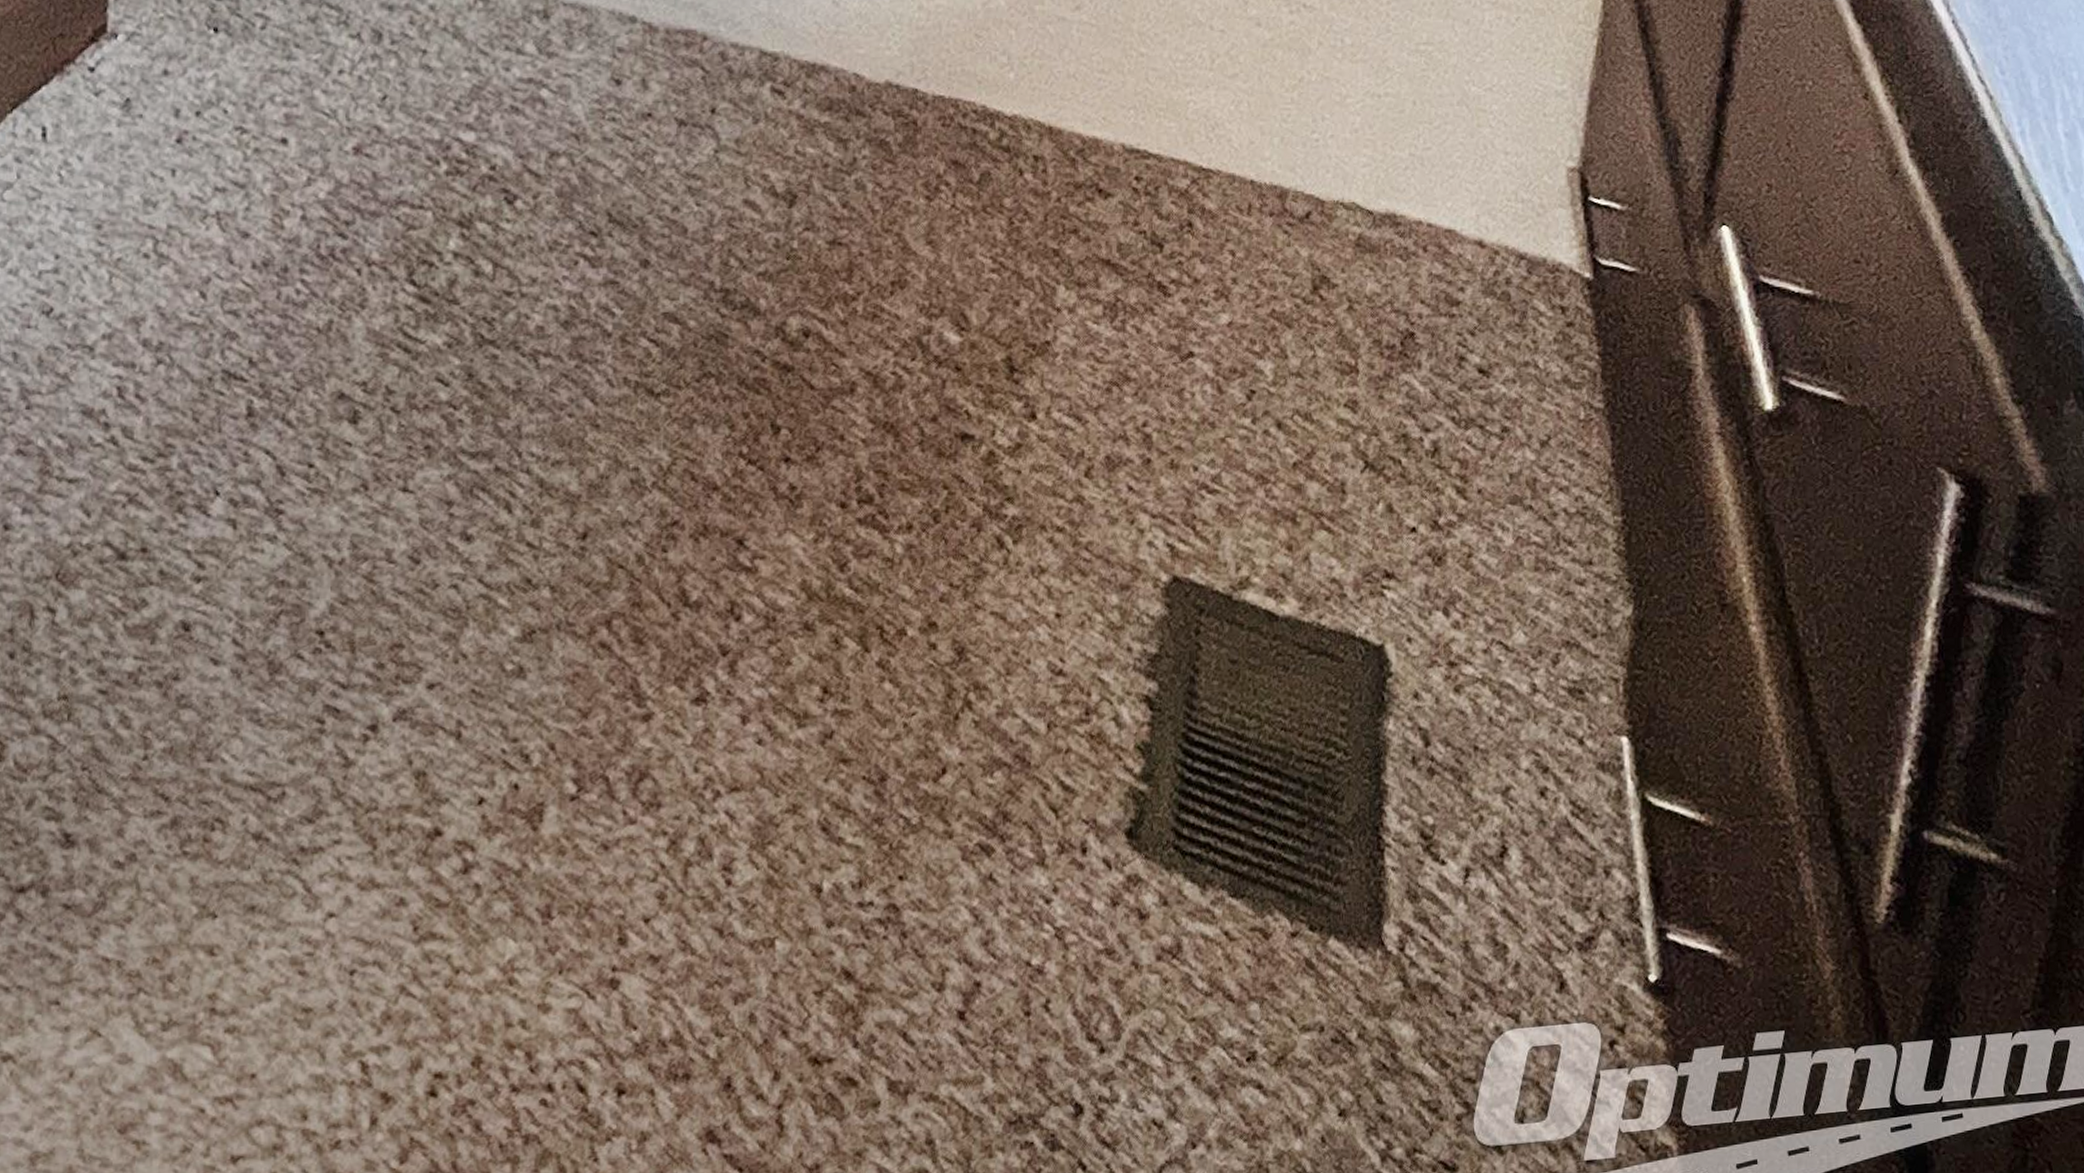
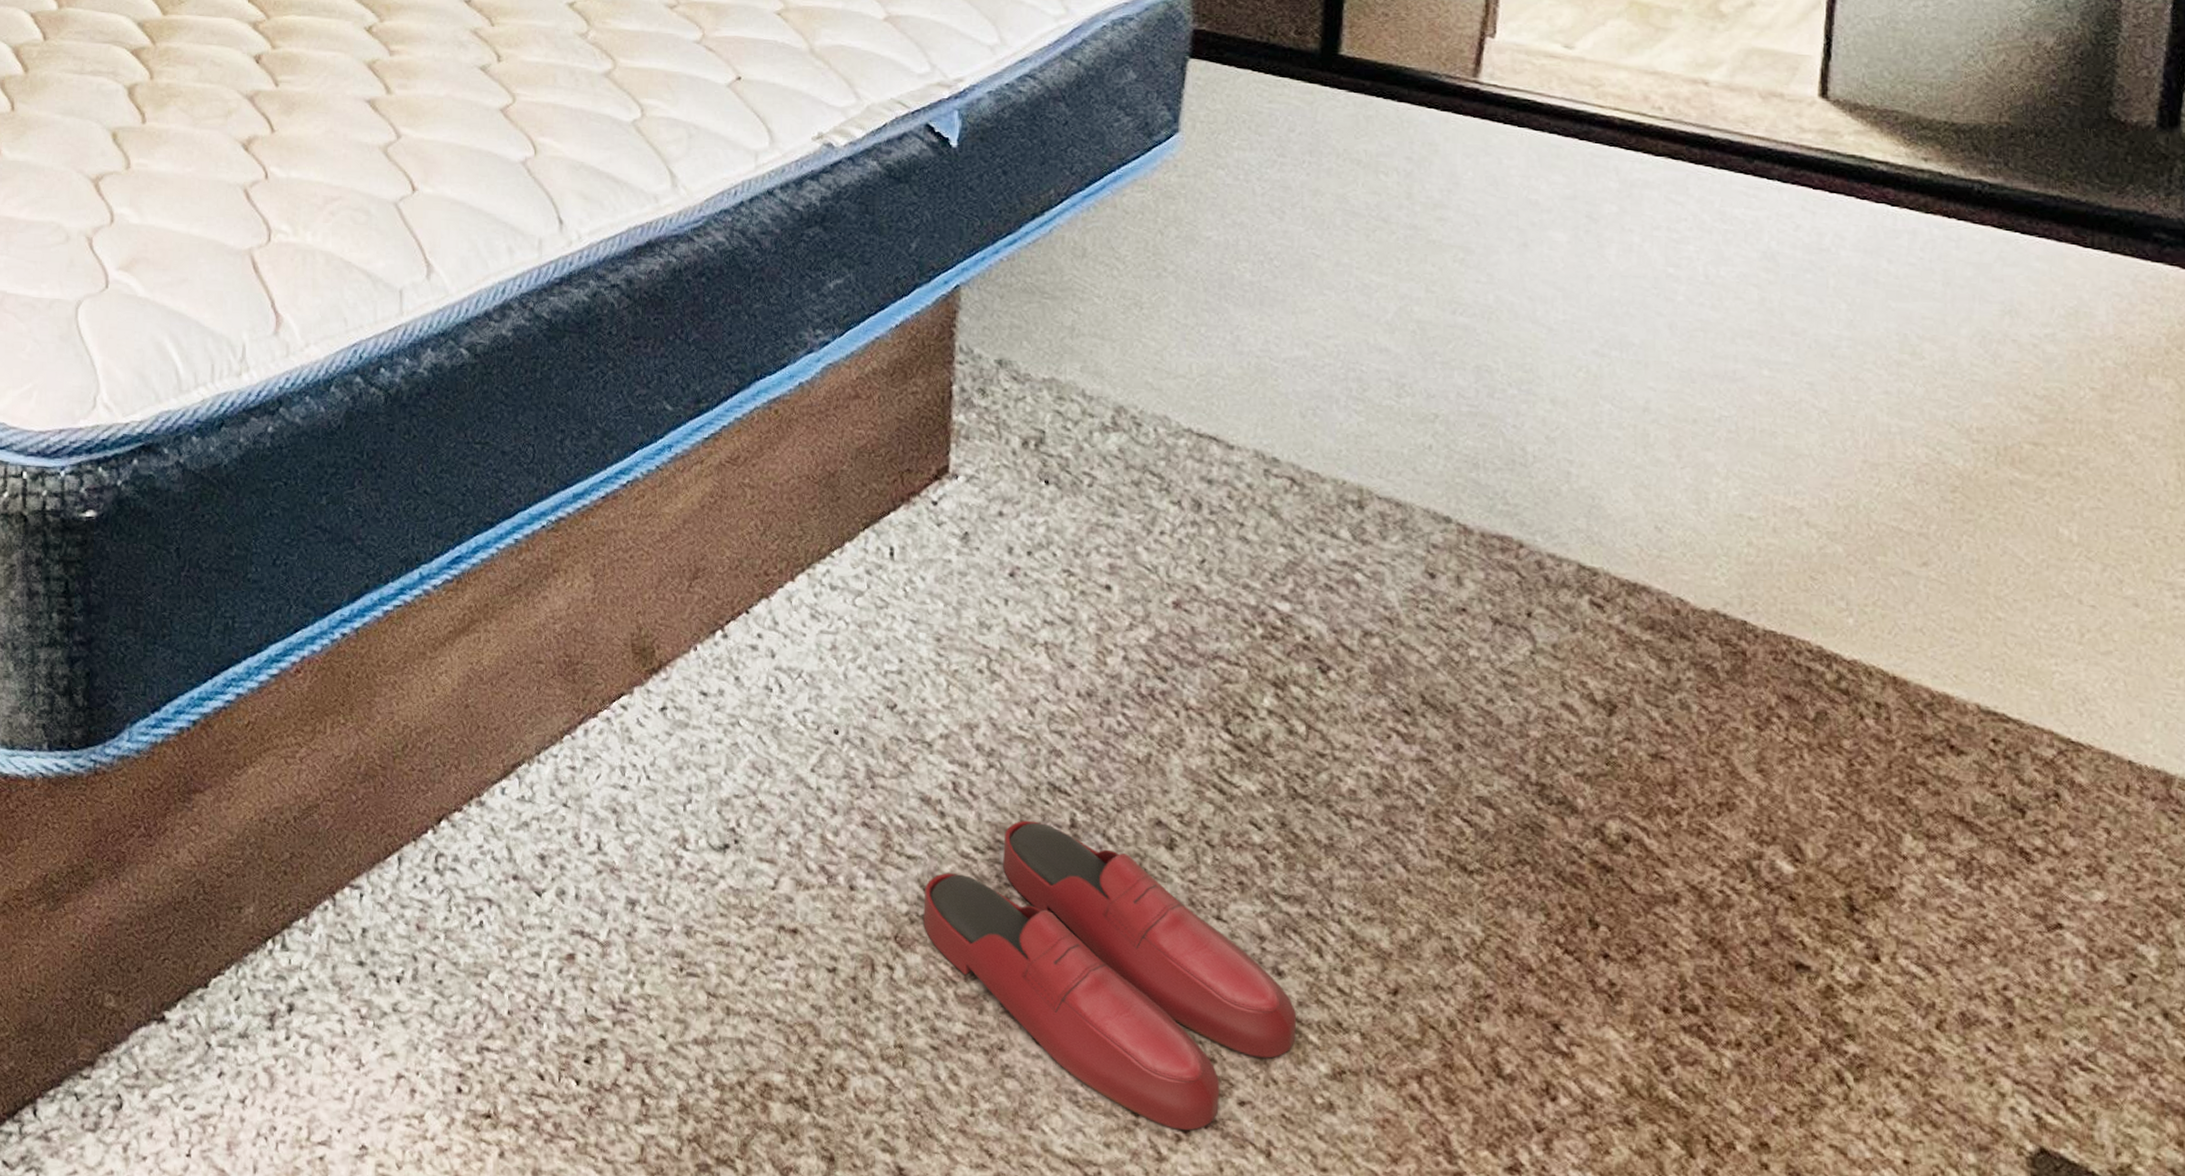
slippers: none [87,416,486,729] -> present [923,820,1297,1131]

